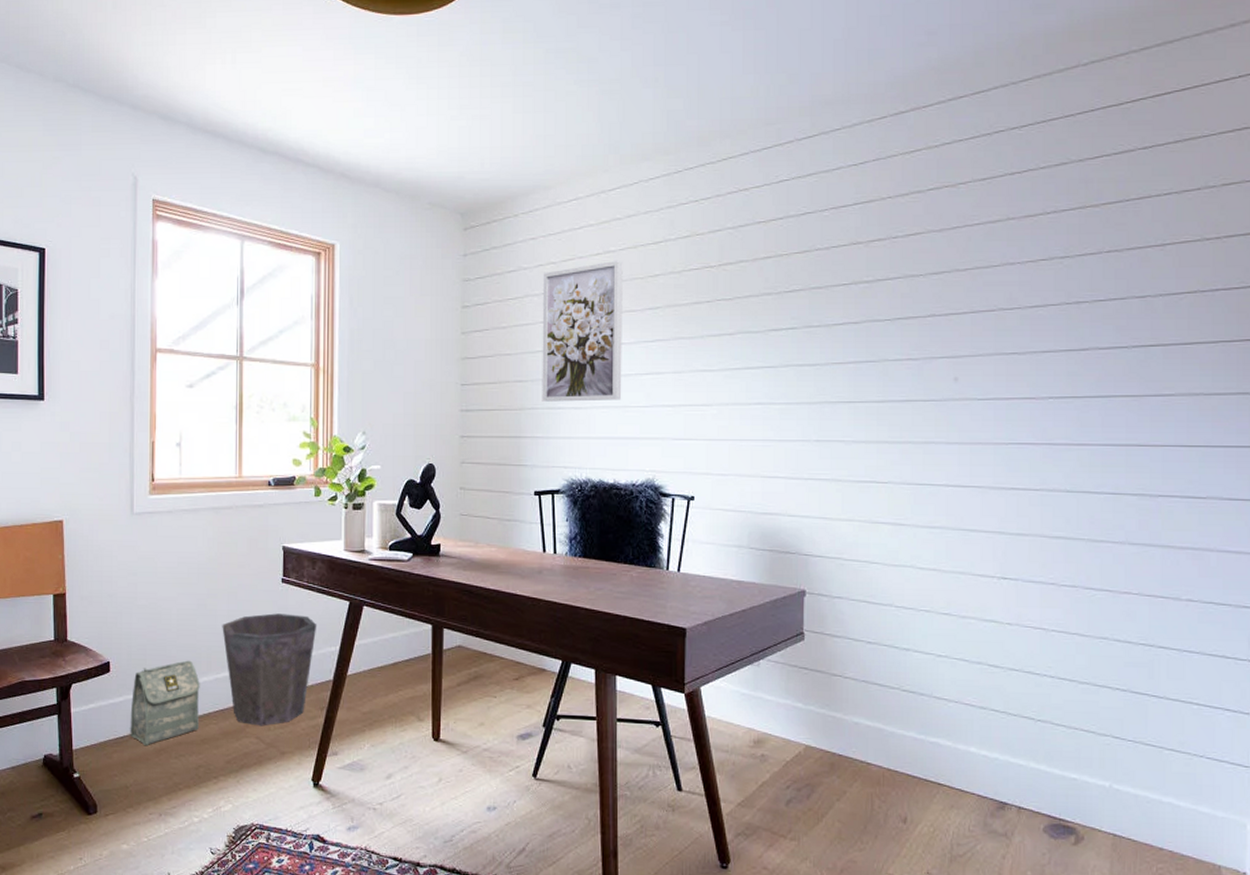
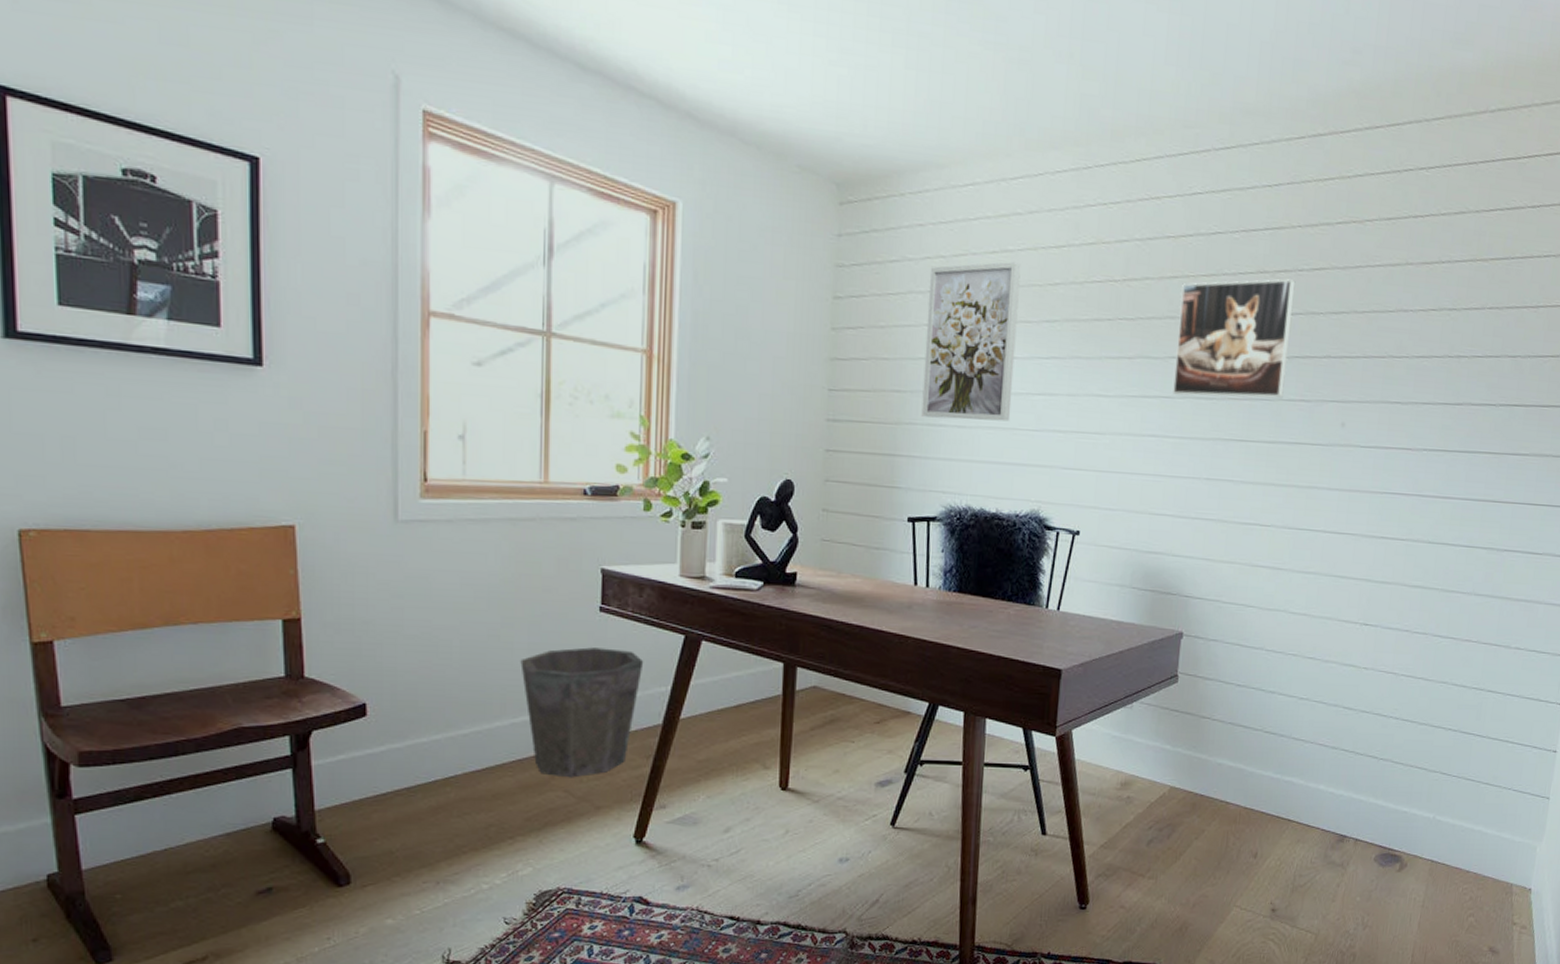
bag: present [130,660,200,746] -> none [396,702,491,804]
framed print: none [775,247,891,364] -> present [1173,279,1296,399]

